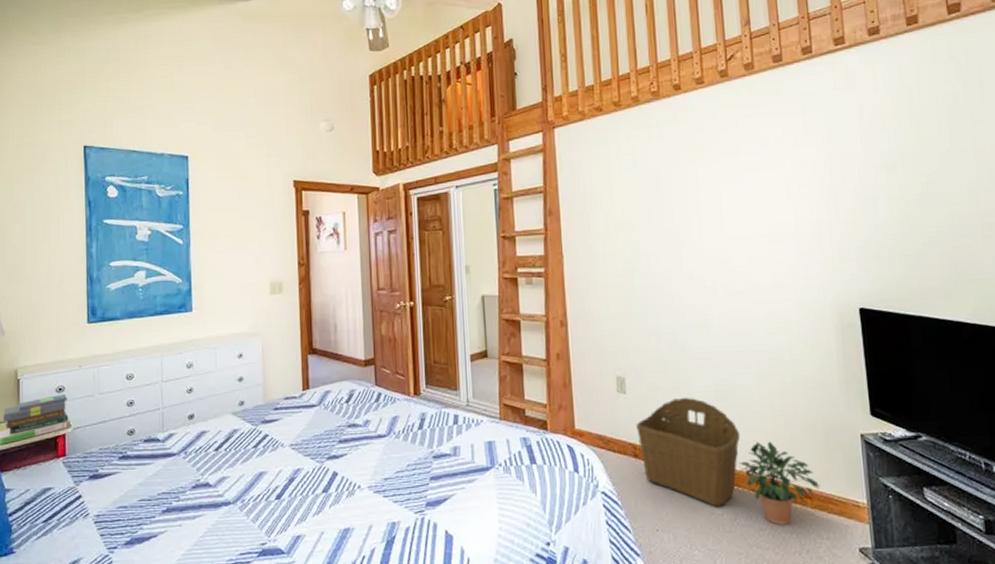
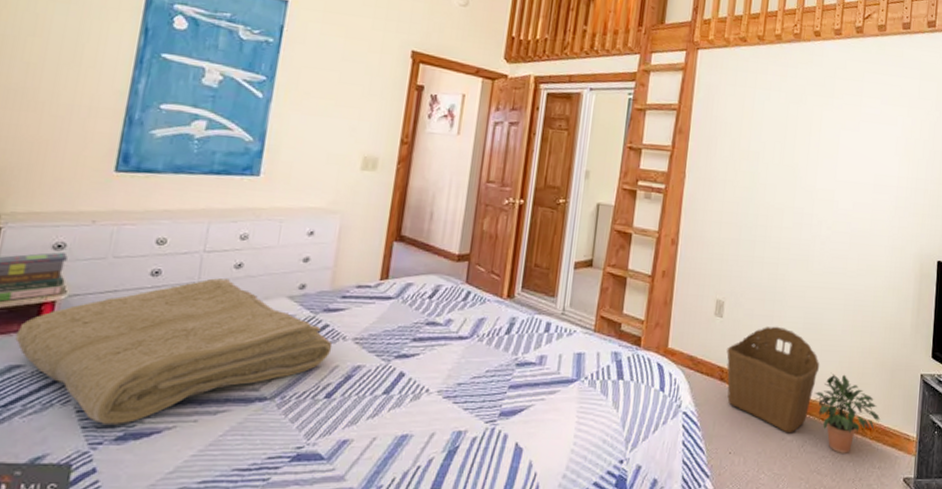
towel: none [44,403,274,532] -> present [15,278,333,424]

